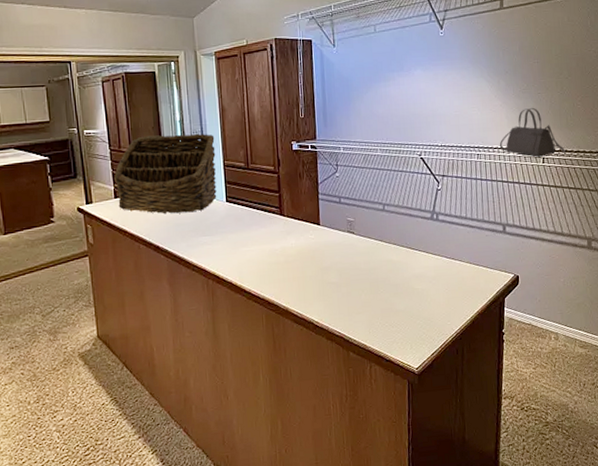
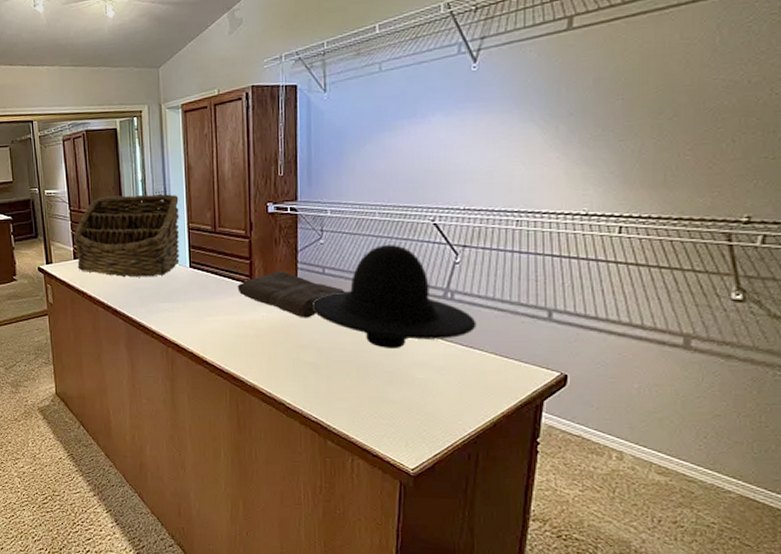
towel: none [269,202,358,243] -> present [237,271,346,318]
hat: none [331,176,456,265] -> present [311,245,477,348]
handbag: present [499,107,565,157] -> none [551,159,658,225]

